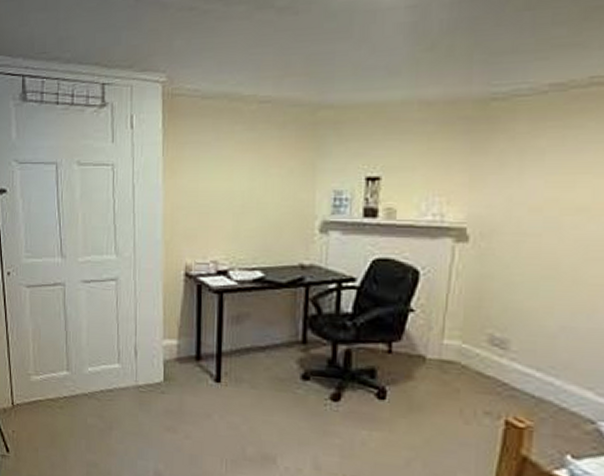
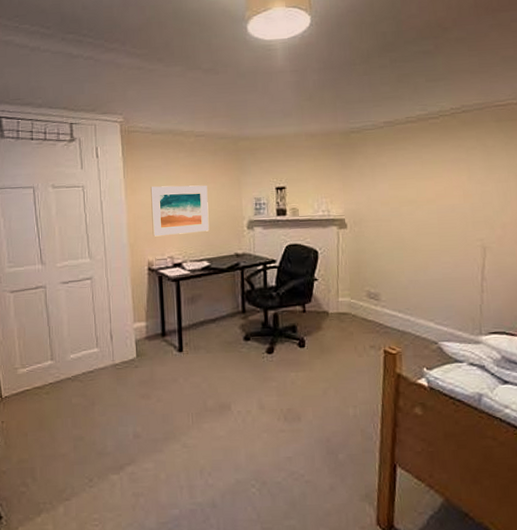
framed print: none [193,168,269,234] -> present [151,185,209,237]

